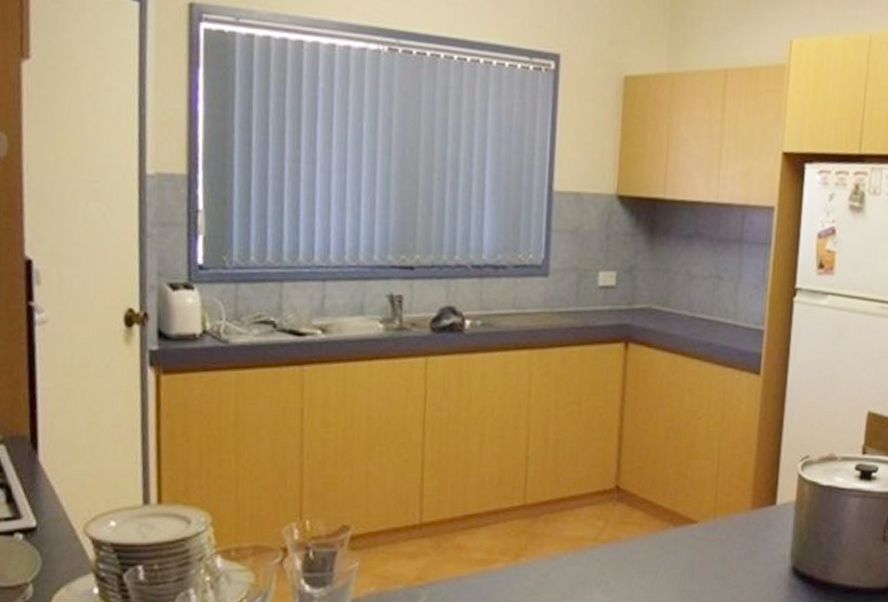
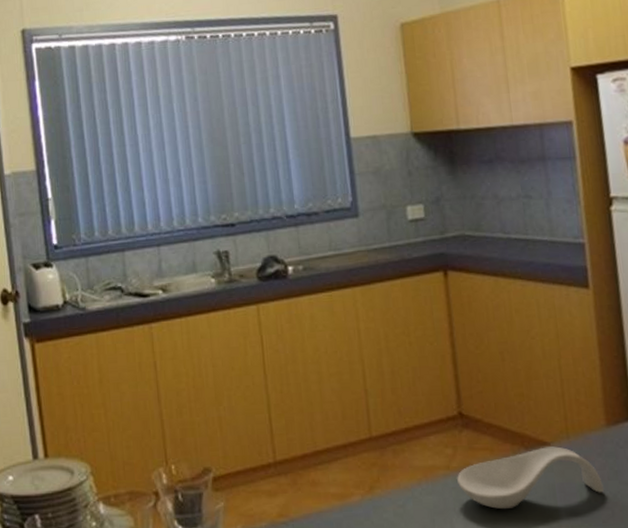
spoon rest: none [603,525,739,583] -> present [457,446,604,510]

